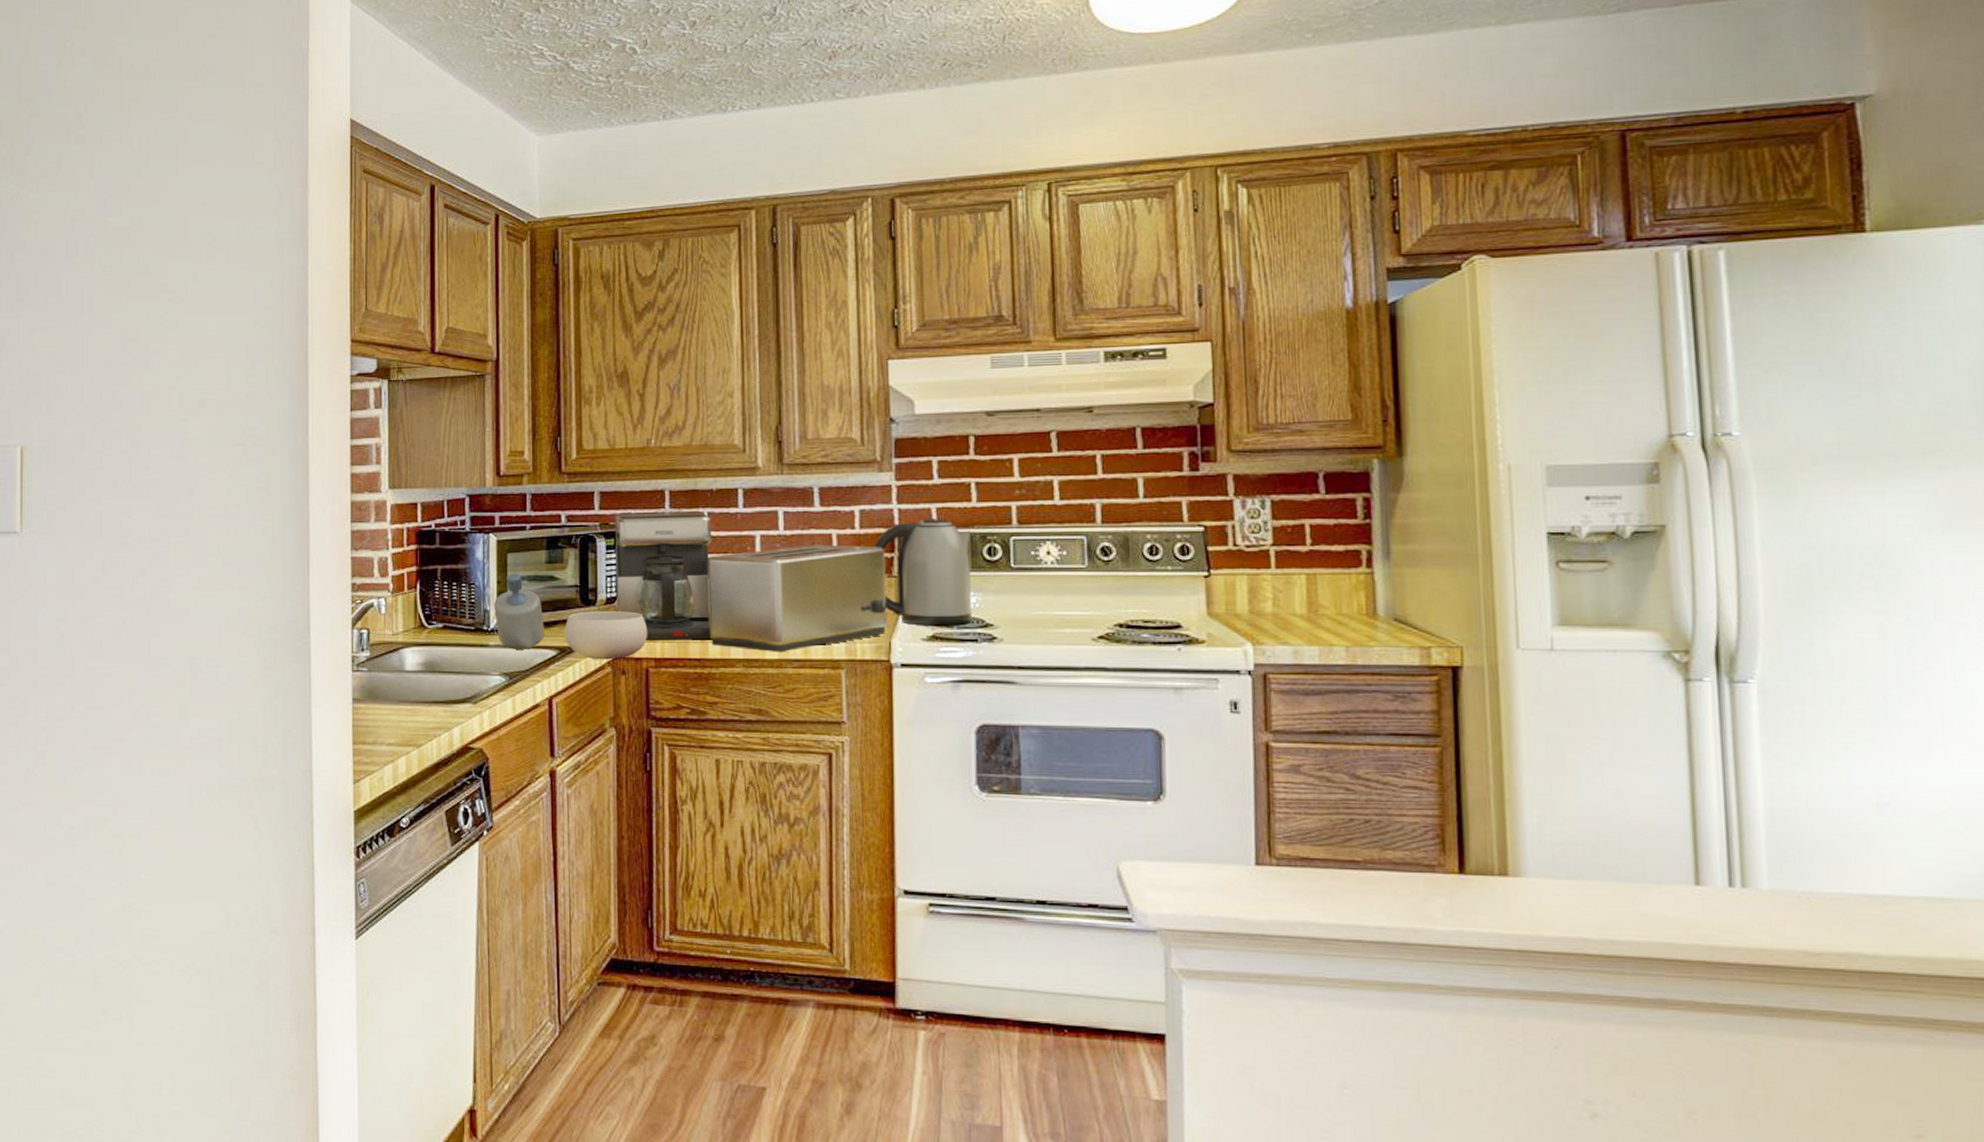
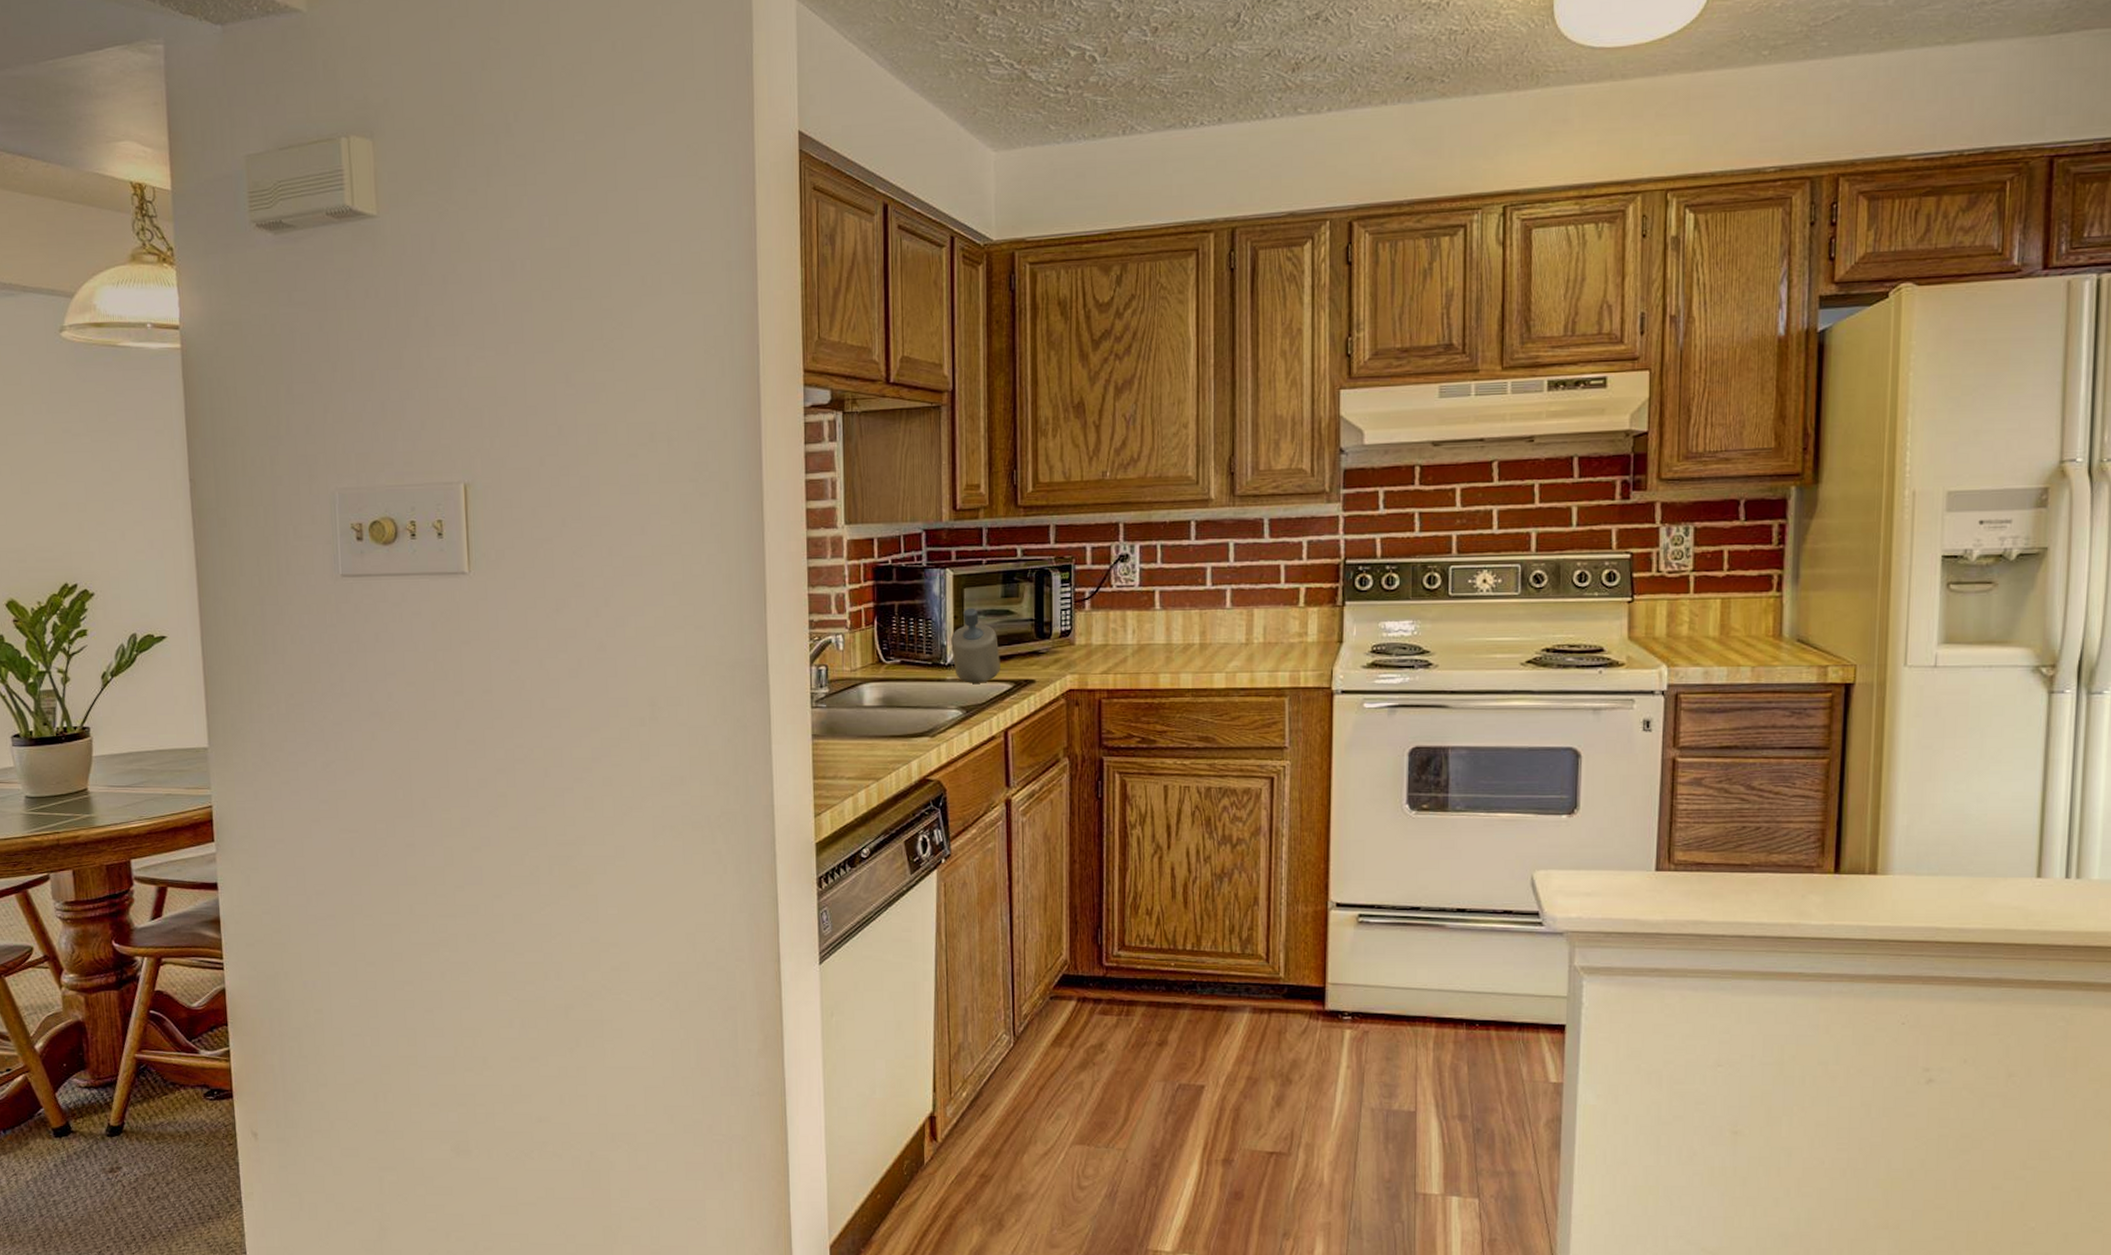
bowl: present [564,611,648,660] -> none [1020,644,1101,692]
coffee maker: present [615,510,712,642] -> none [1070,543,1164,673]
toaster: present [707,544,887,653] -> none [1160,575,1330,683]
kettle: present [874,519,973,626] -> none [1320,549,1412,654]

